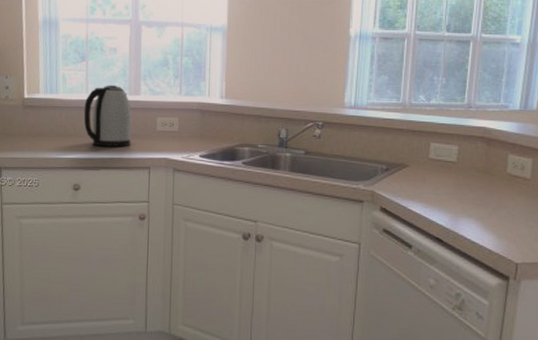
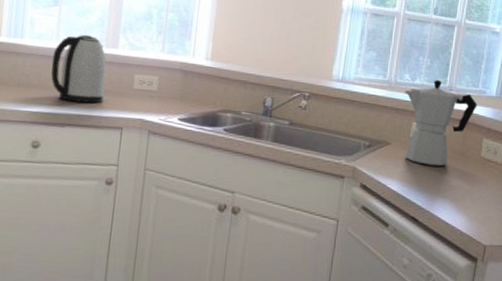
moka pot: none [420,98,500,186] -> present [404,80,477,167]

